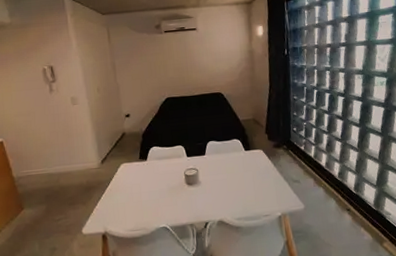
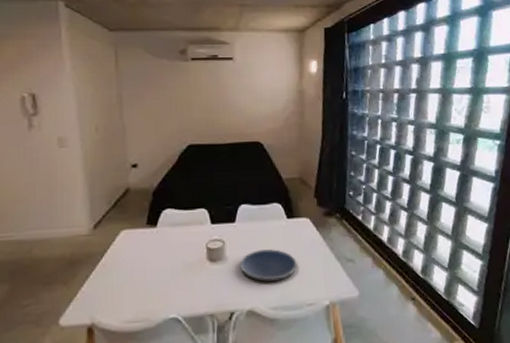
plate: none [210,174,255,199] -> present [240,249,297,282]

